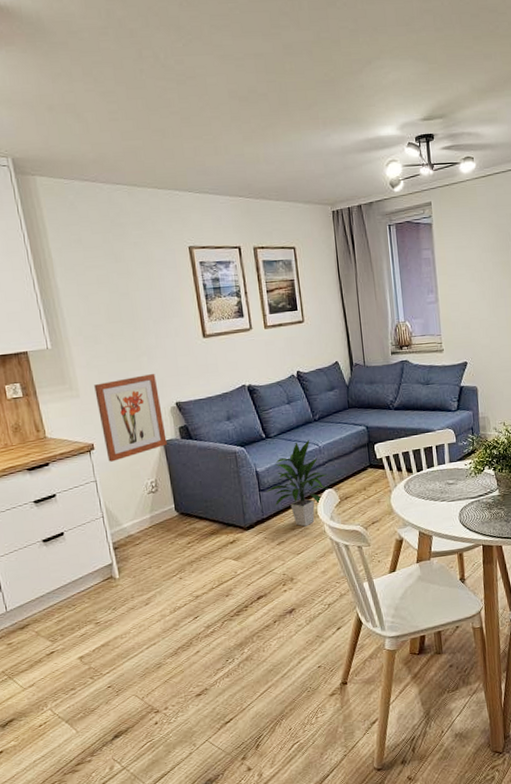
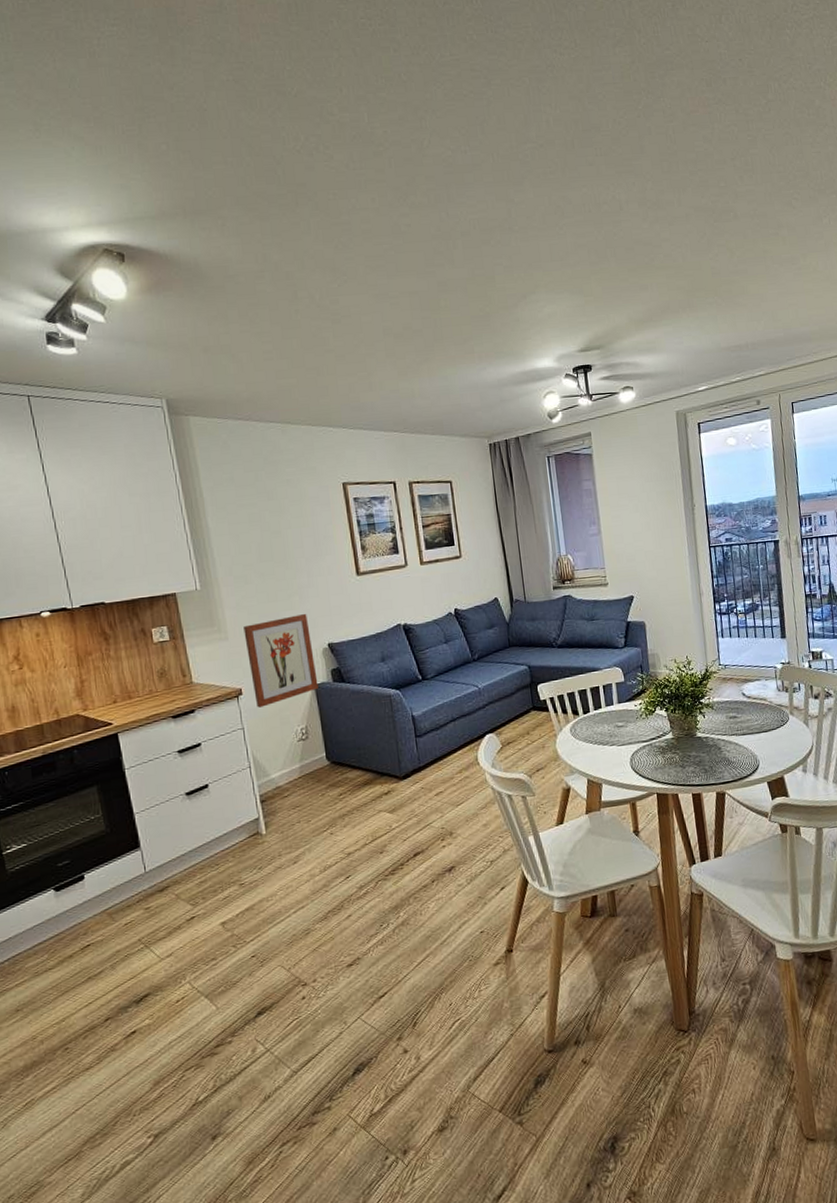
indoor plant: present [266,439,328,527] -> none [423,680,489,775]

